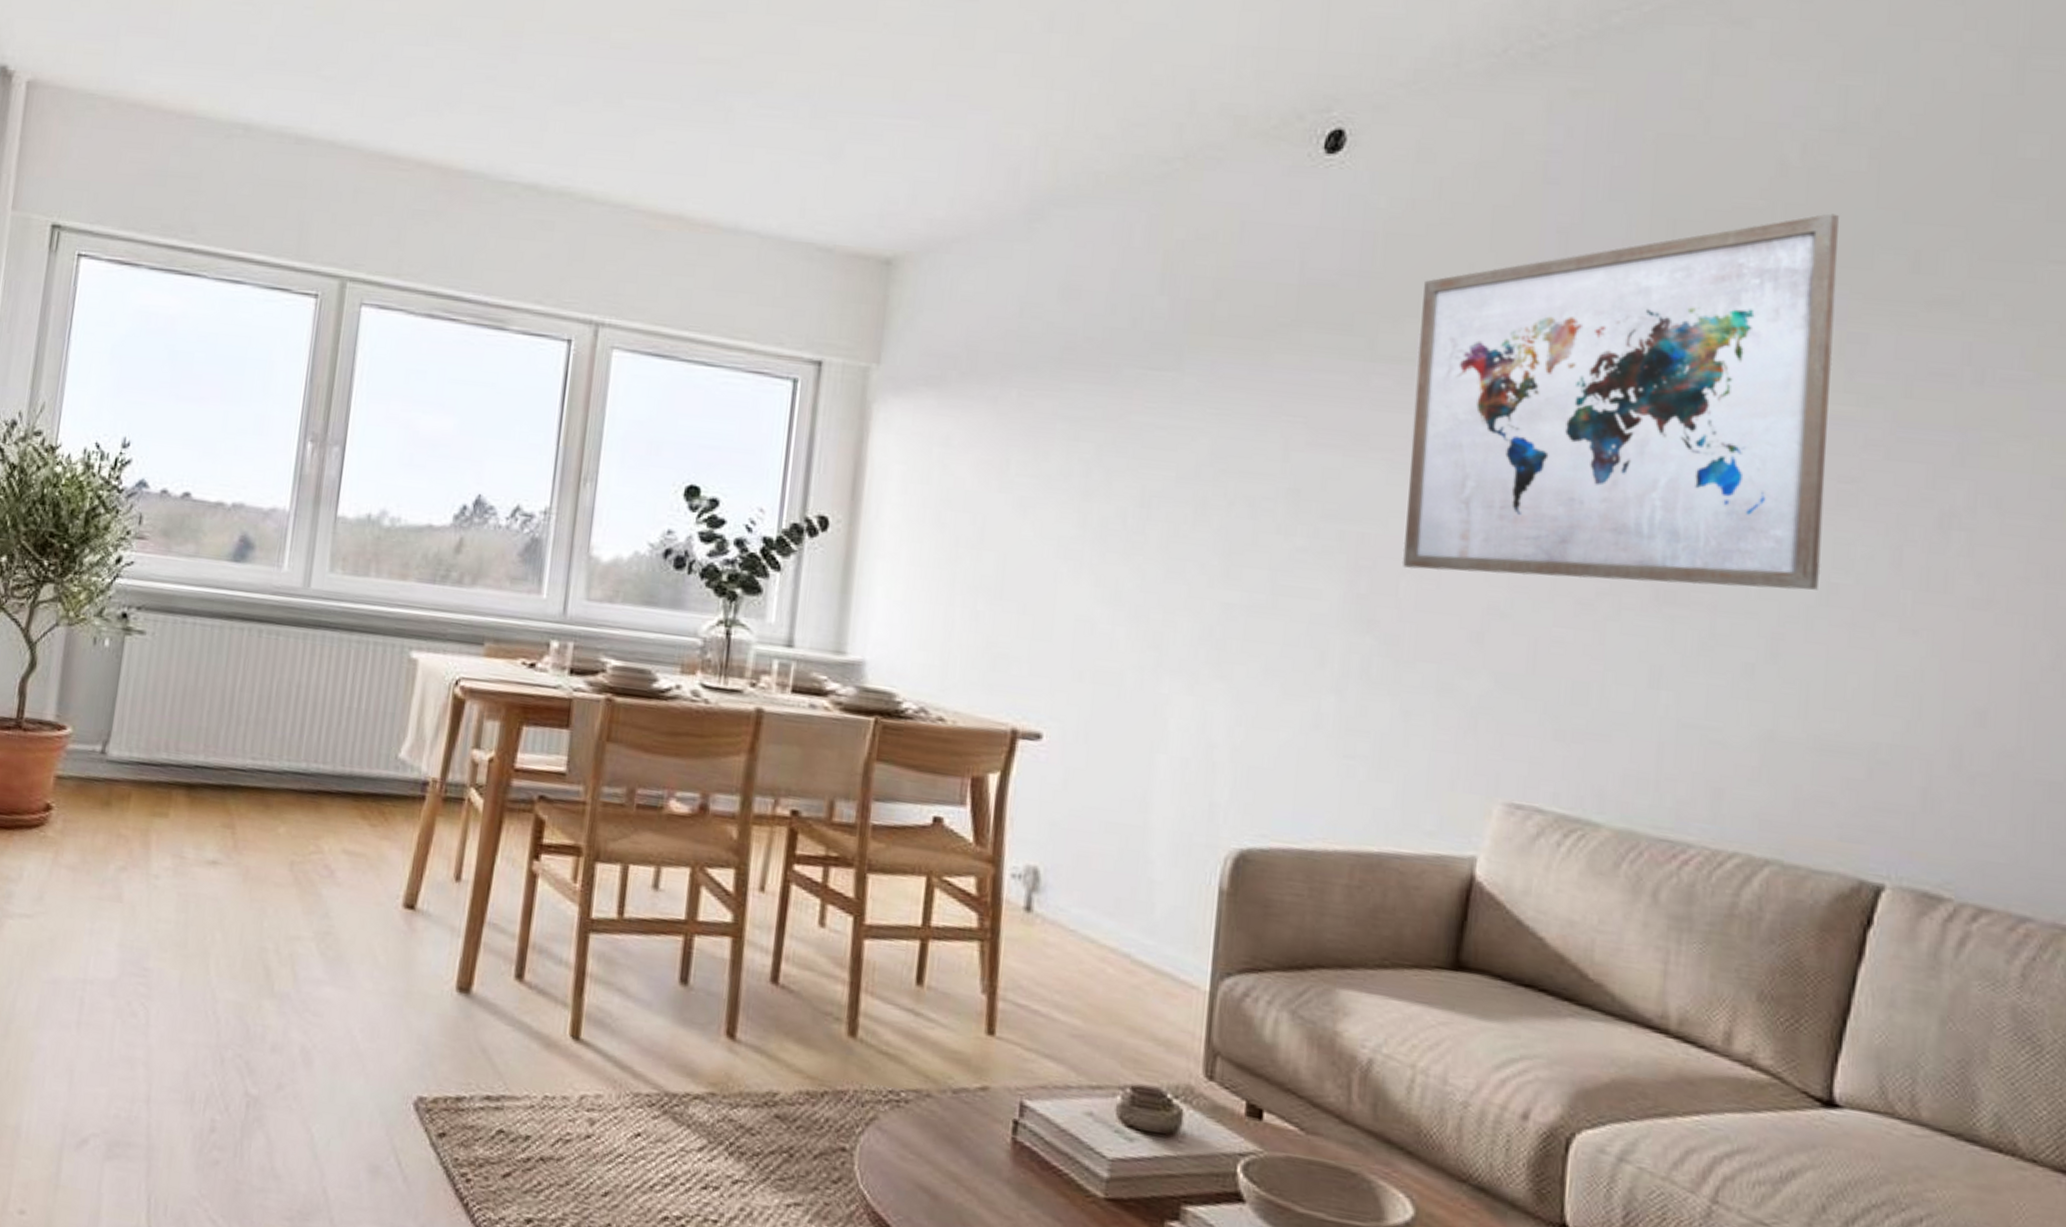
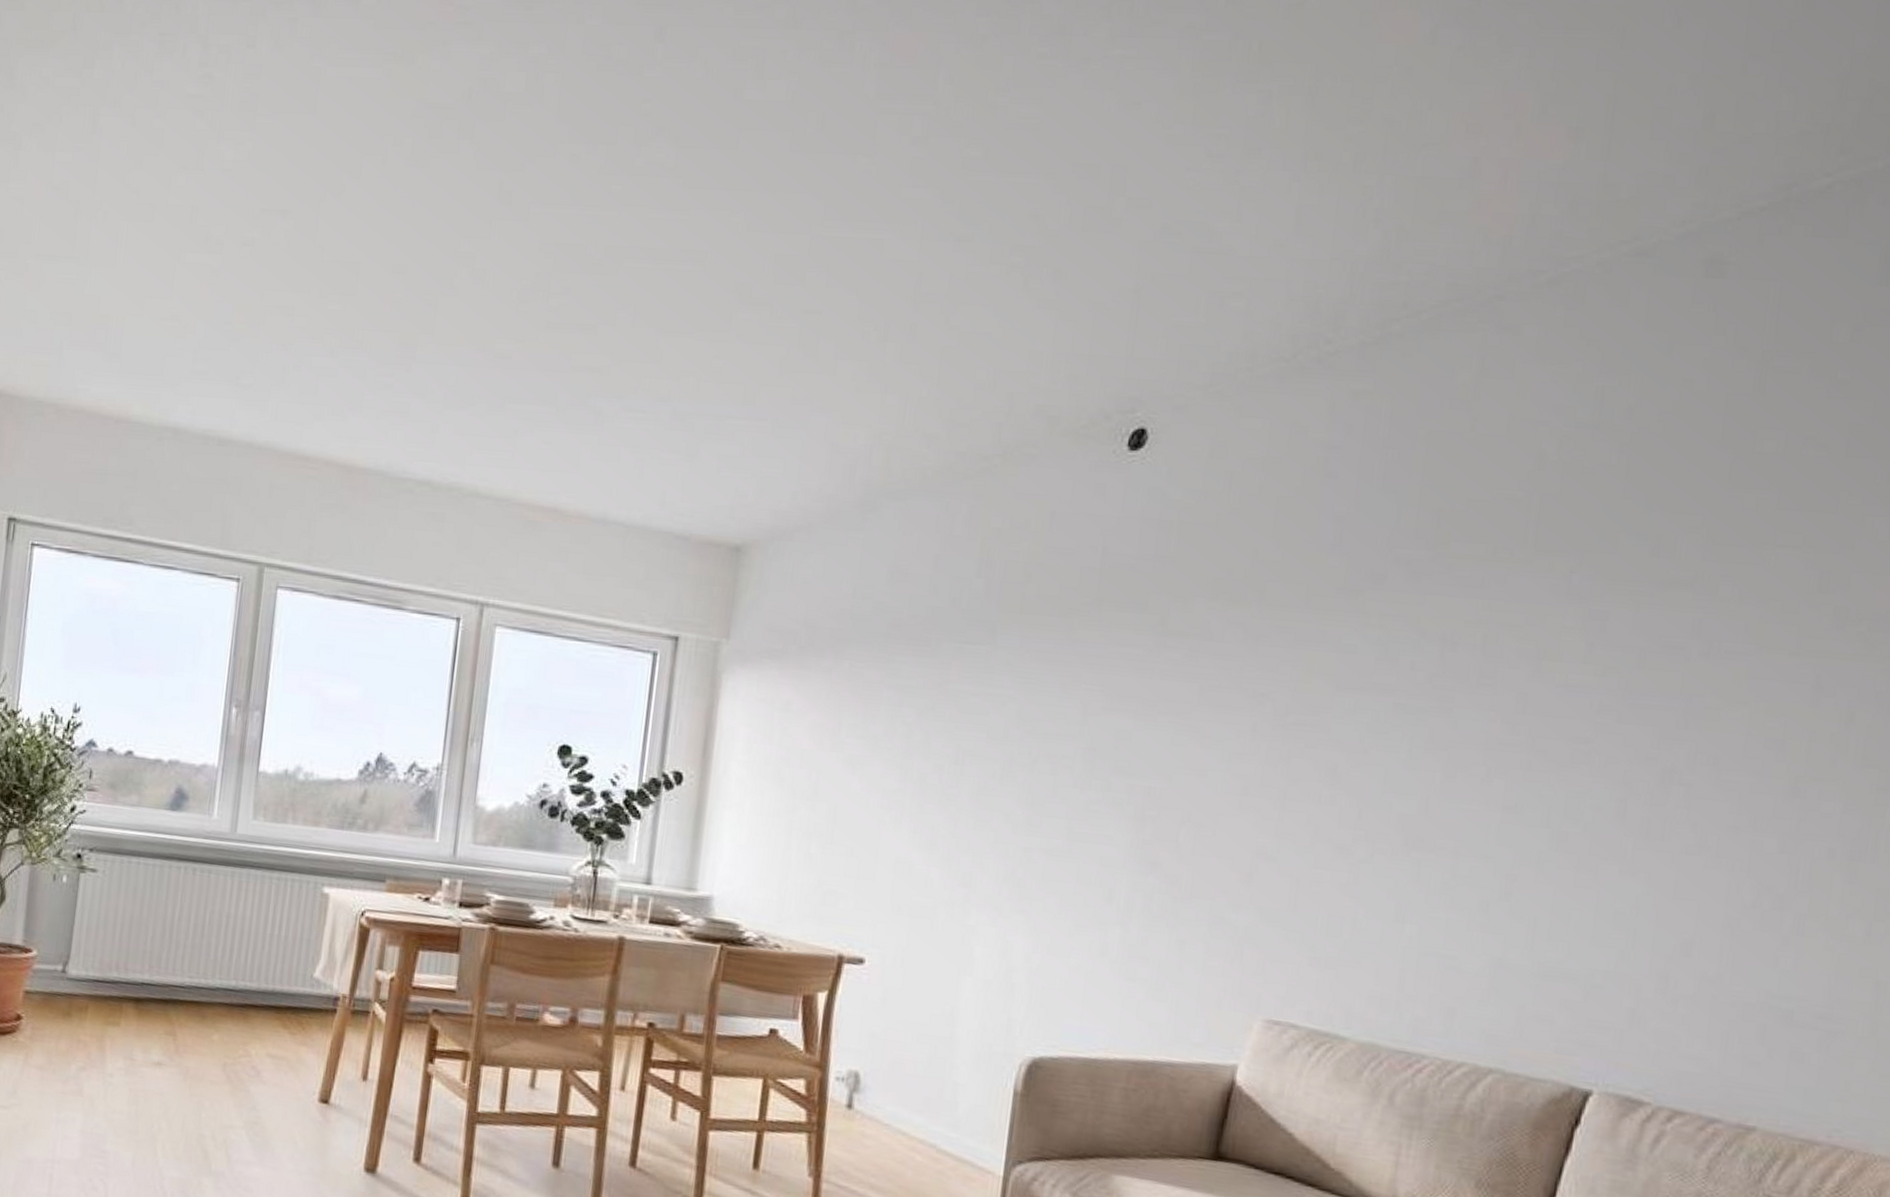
wall art: present [1403,213,1839,590] -> none [1183,503,1589,837]

